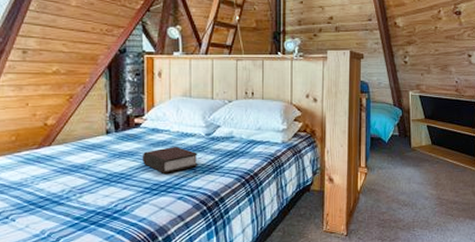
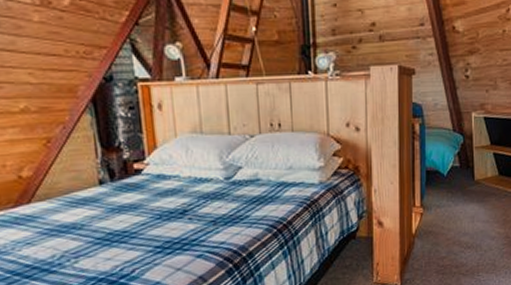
bible: present [142,147,198,175] -> none [147,195,218,230]

